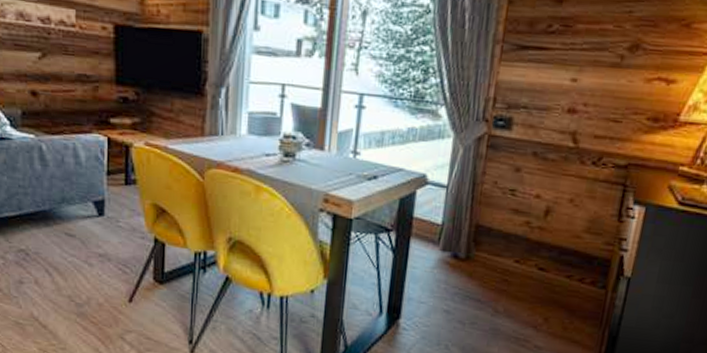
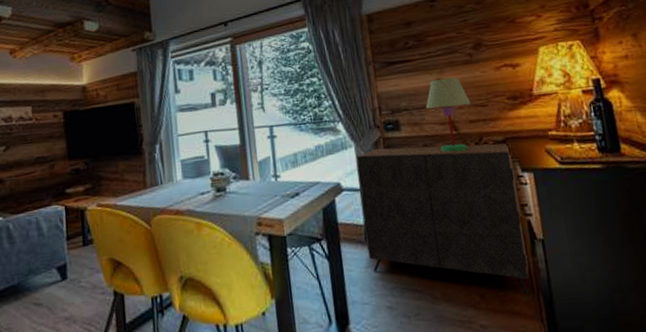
dresser: none [438,145,632,327] -> present [357,143,530,295]
table lamp: none [549,79,603,168] -> present [426,77,471,152]

